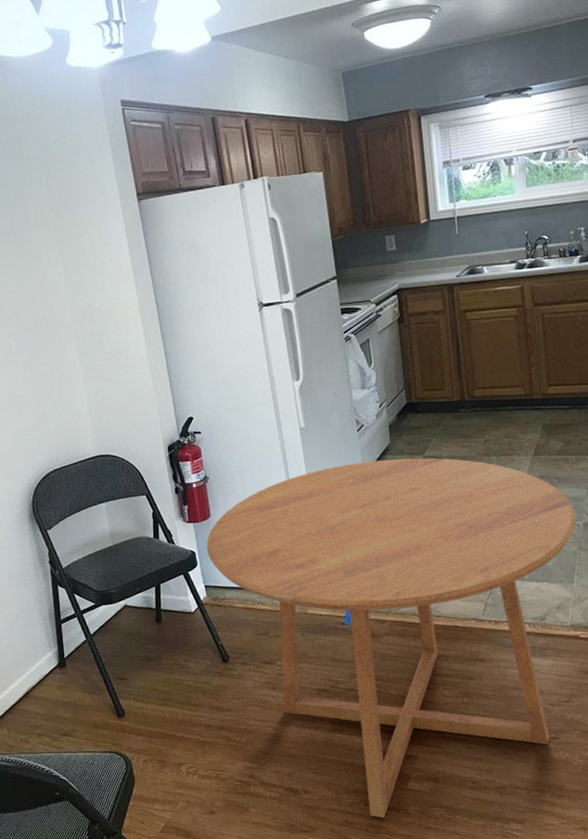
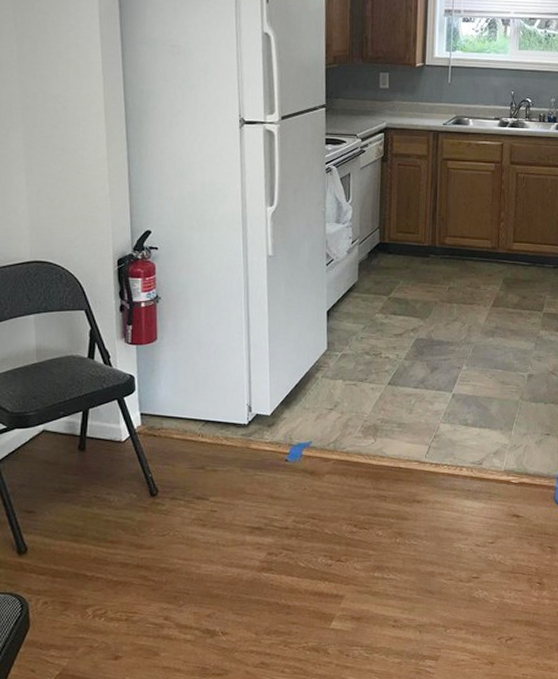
dining table: present [206,457,577,818] -> none [147,296,522,659]

